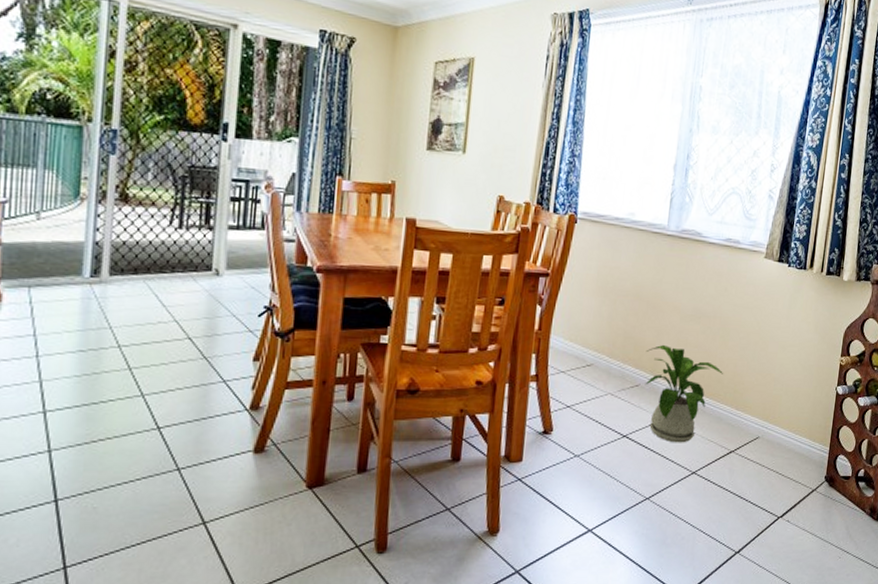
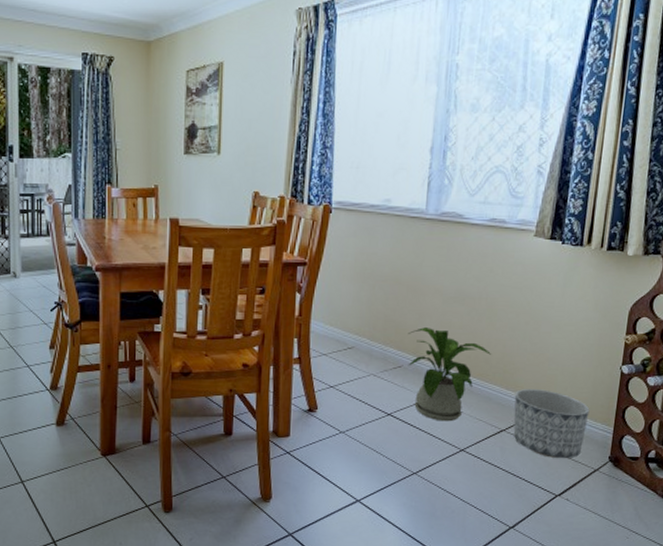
planter: none [741,409,809,479] -> present [513,389,590,458]

